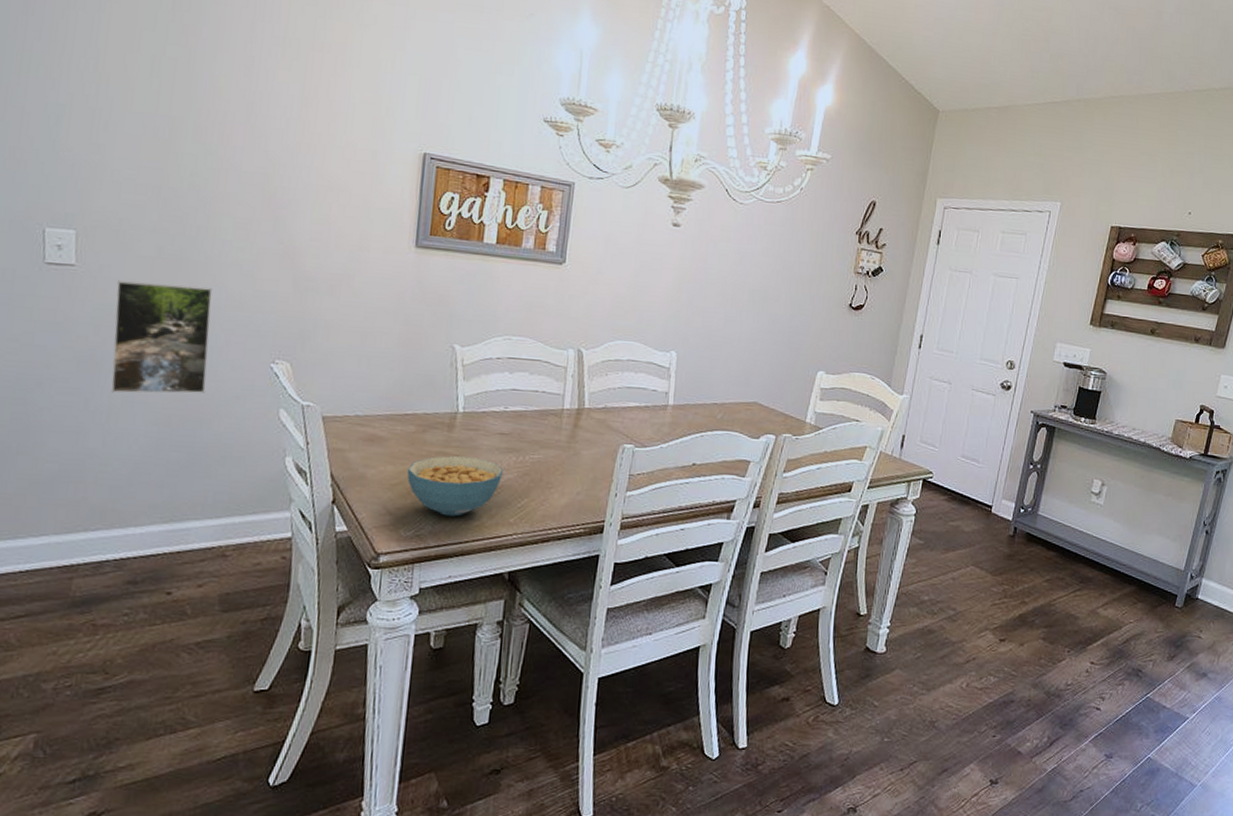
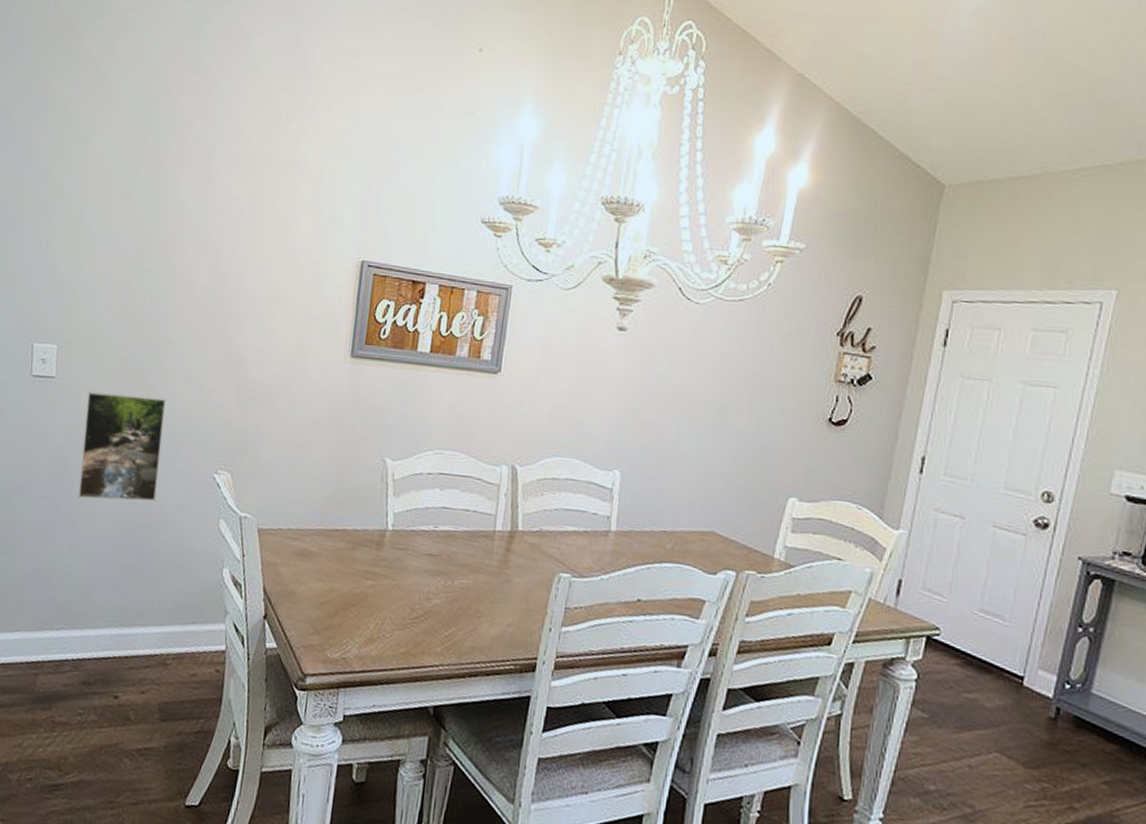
cereal bowl: present [407,456,504,517] -> none [335,575,432,641]

